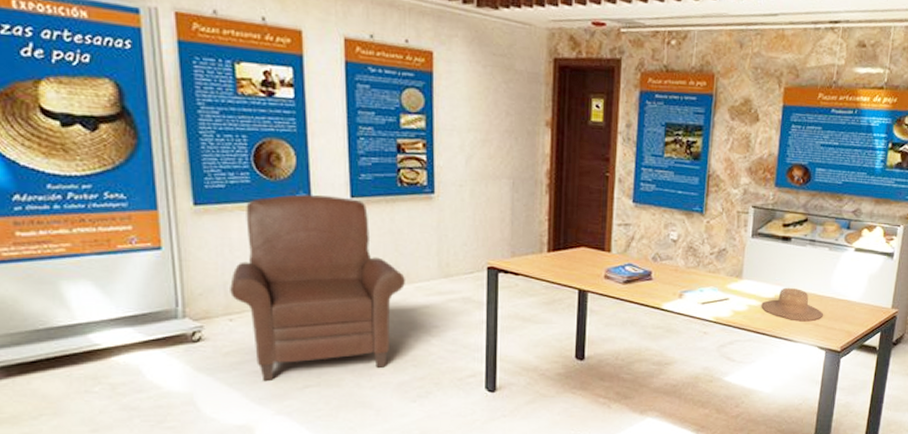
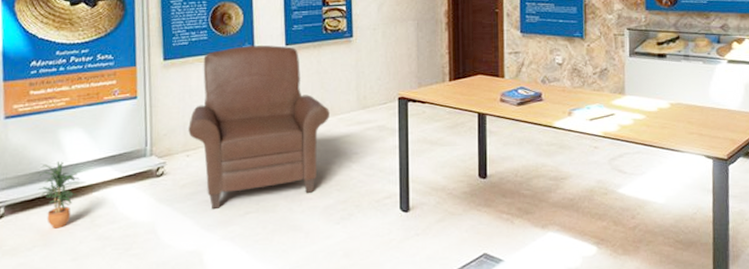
potted plant: none [38,319,93,396] -> present [37,161,80,229]
sunhat: present [761,287,824,322] -> none [645,100,707,132]

